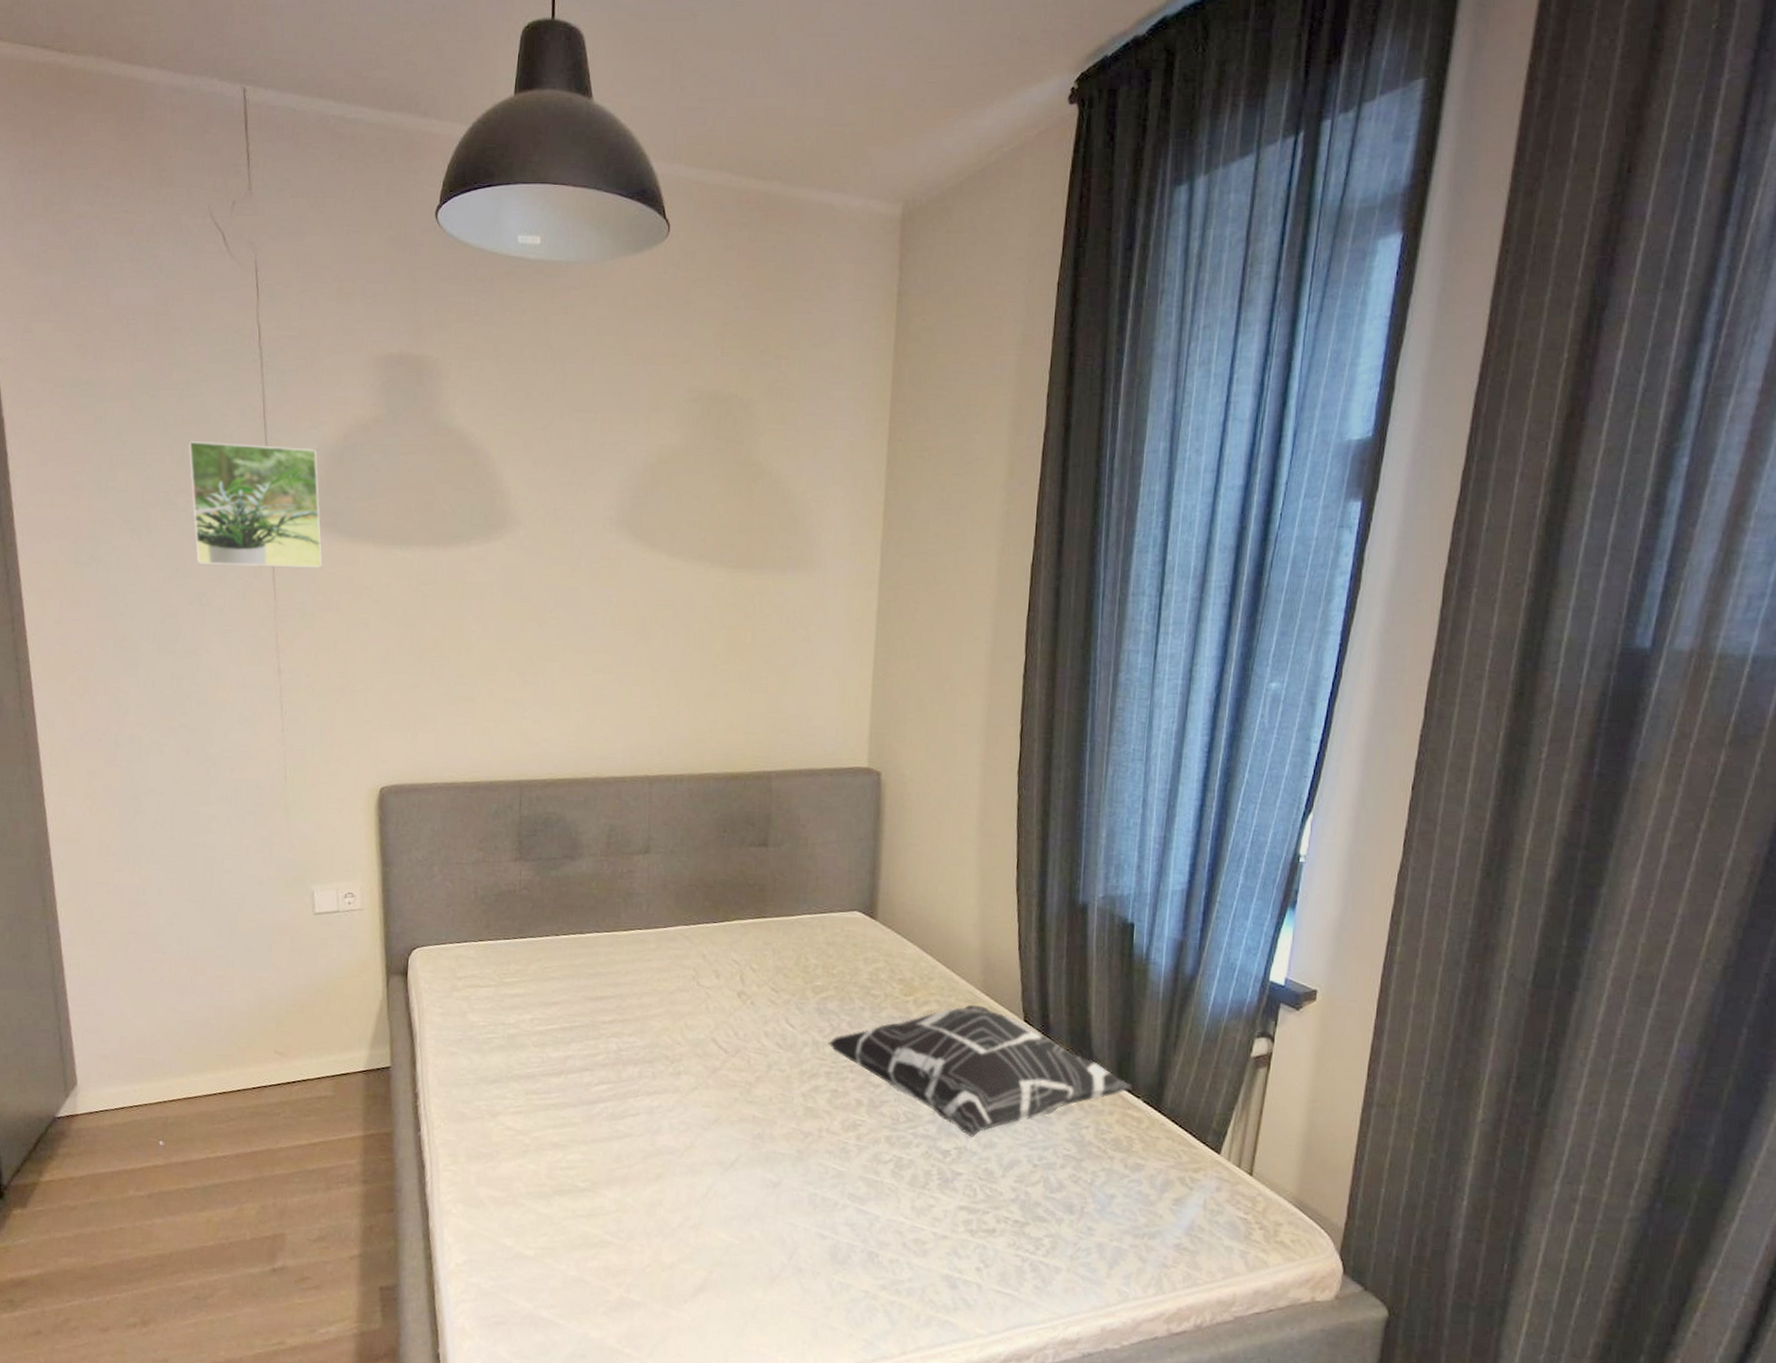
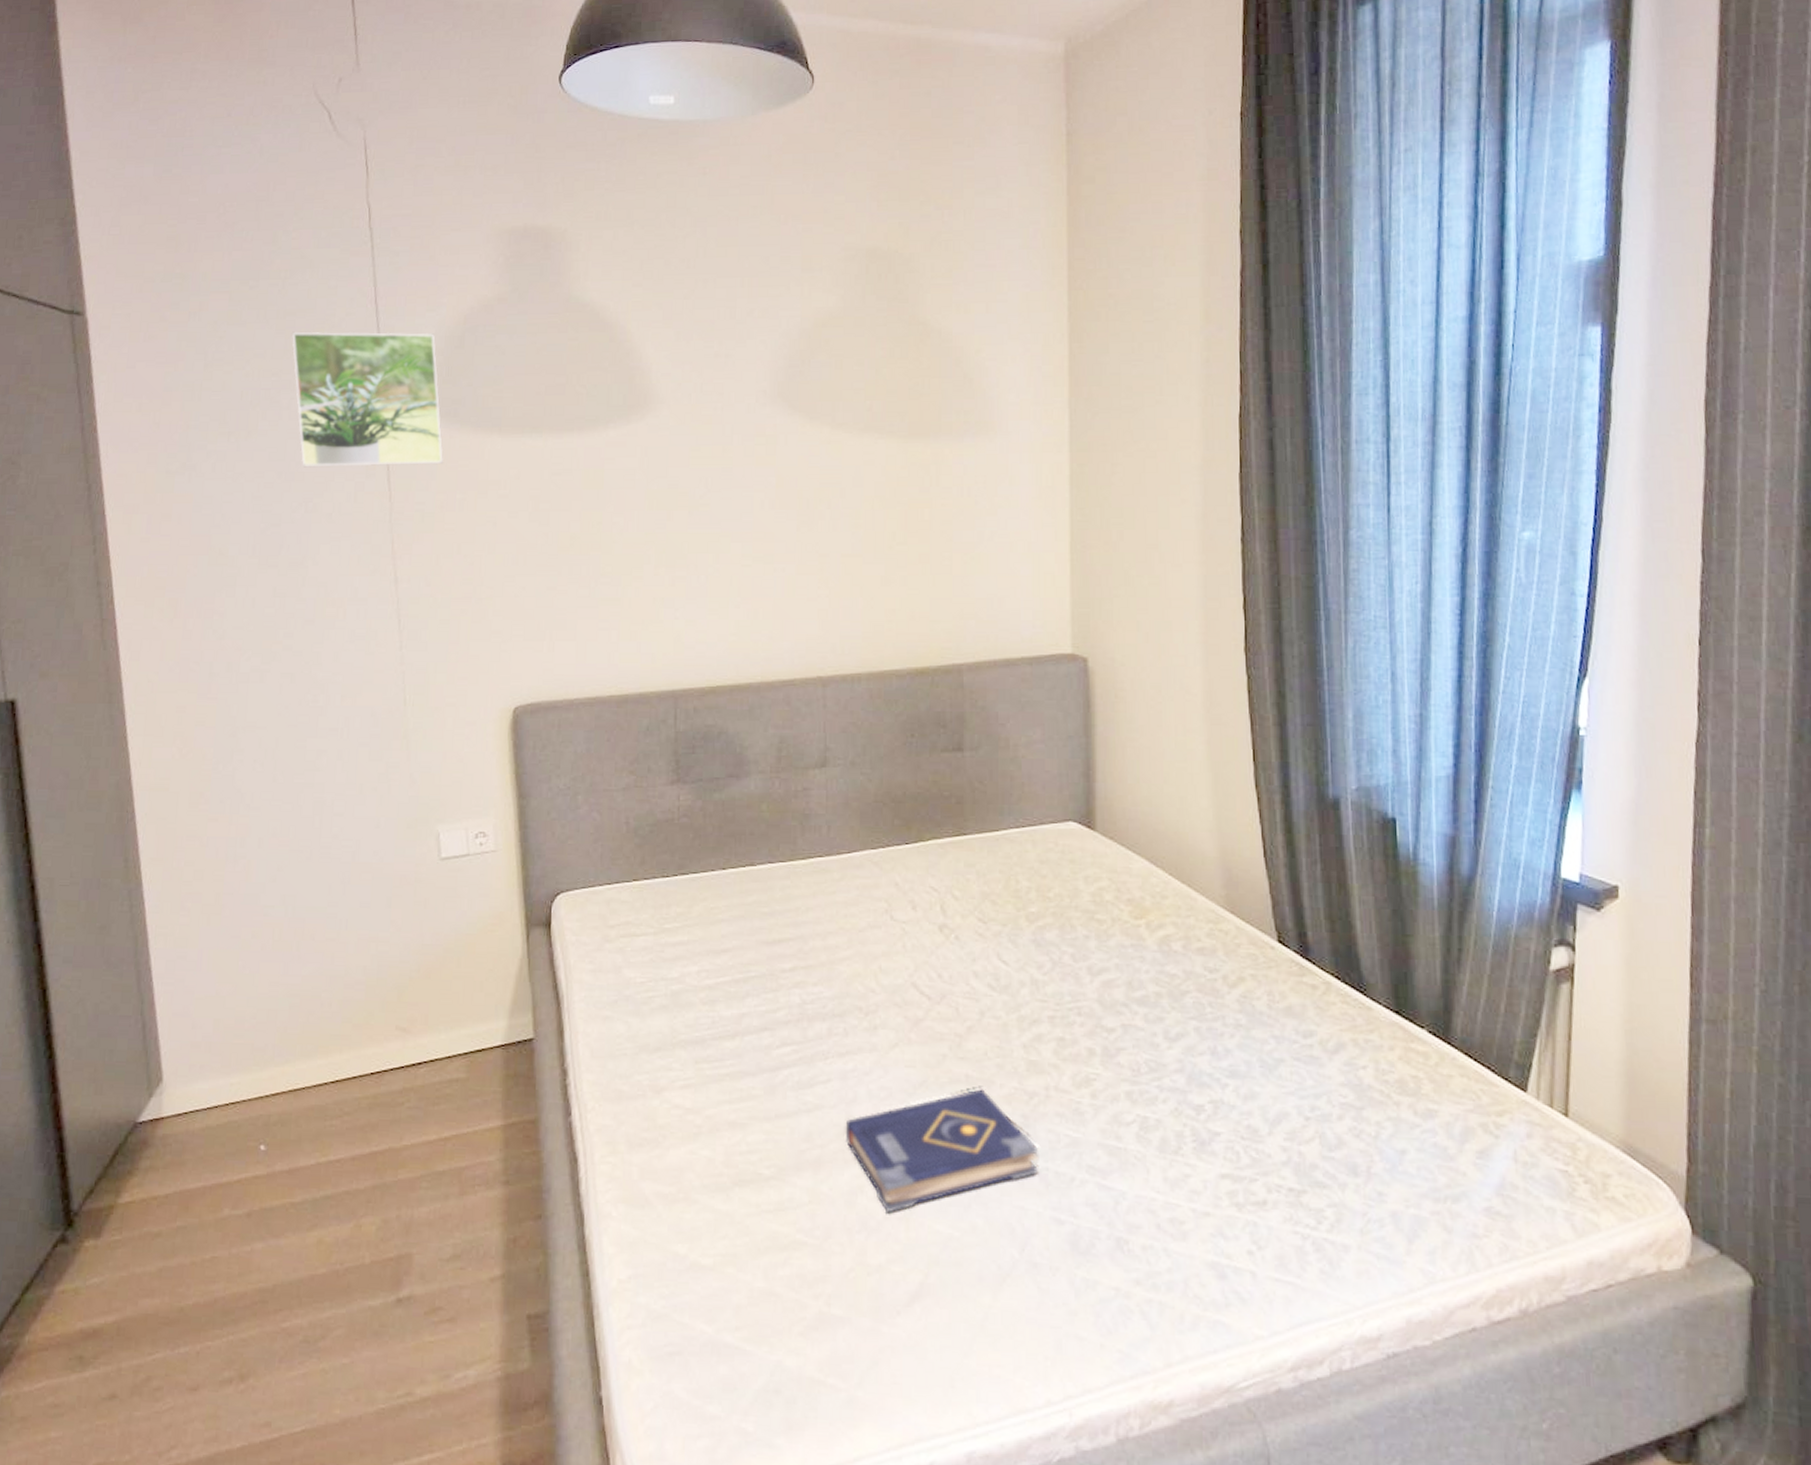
book: none [649,1127,809,1223] -> present [845,1089,1038,1214]
decorative pillow: present [827,1004,1132,1137] -> none [1048,925,1413,1087]

